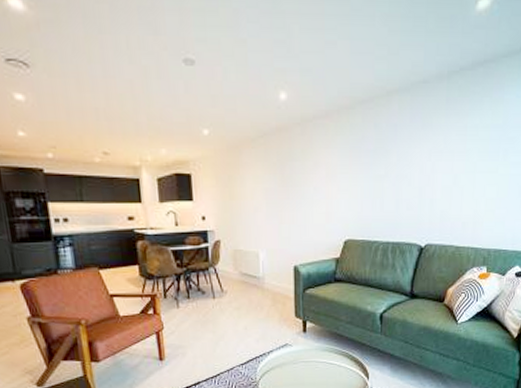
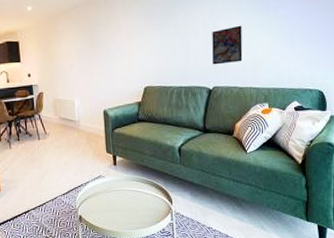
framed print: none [427,171,465,218] -> present [212,25,243,65]

